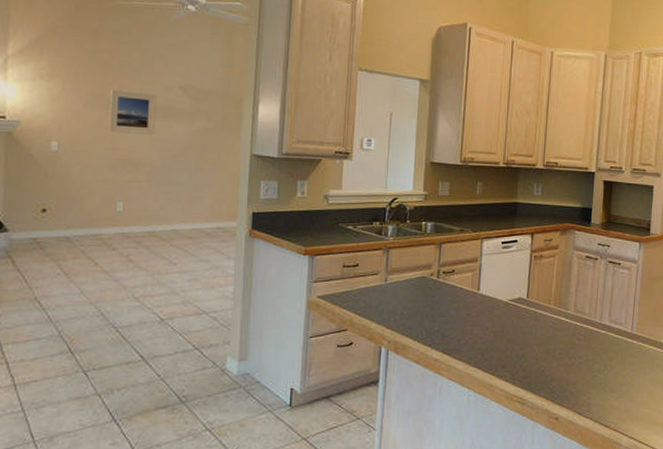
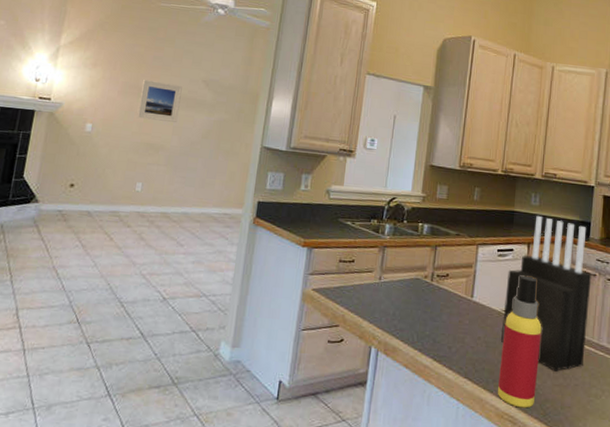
spray bottle: none [506,265,547,389] -> present [497,275,542,408]
knife block: none [508,205,594,352] -> present [501,215,592,372]

